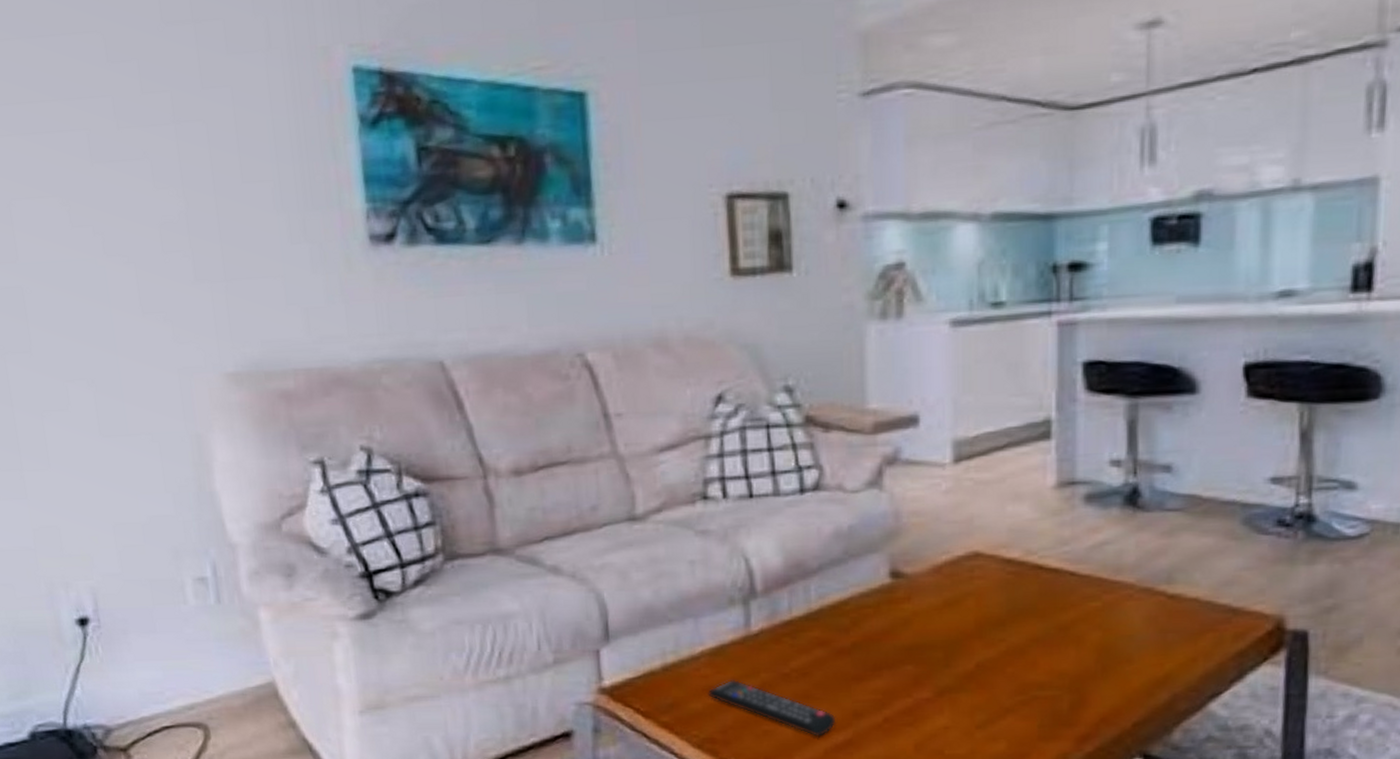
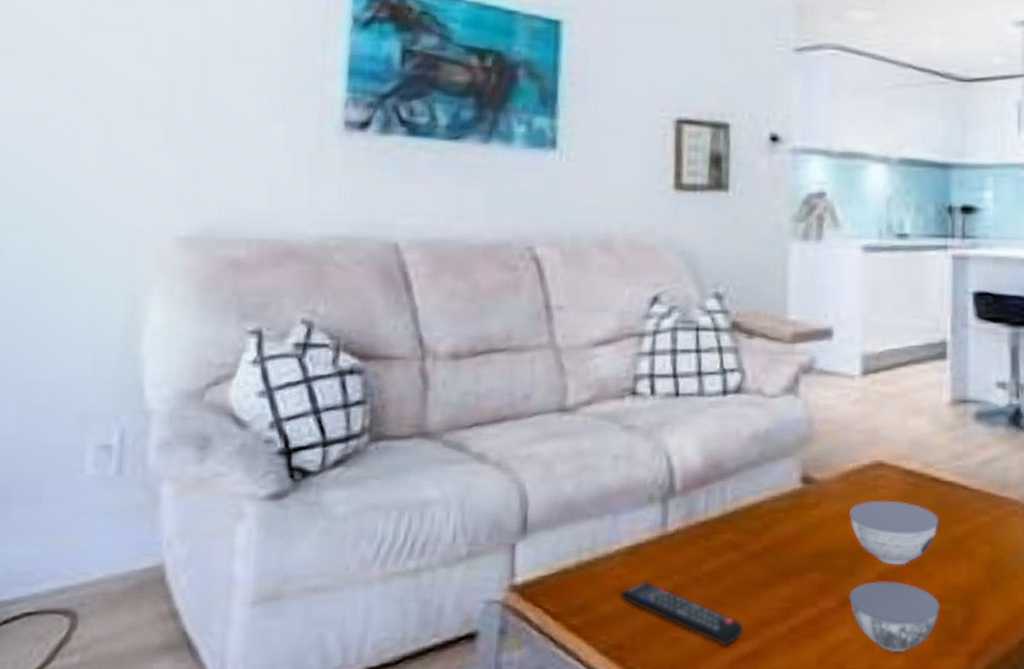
bowl: none [942,590,1045,738] -> present [848,500,940,653]

